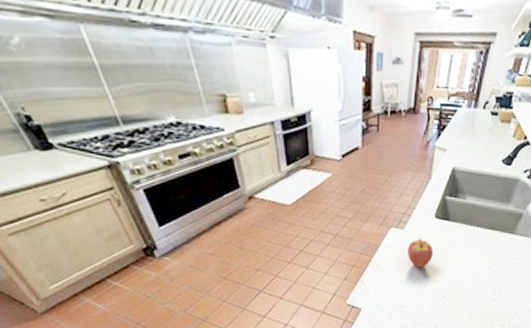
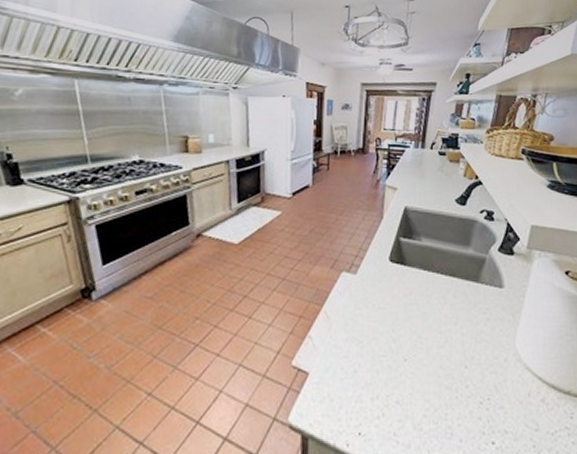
fruit: present [407,238,434,268] -> none [361,285,390,321]

